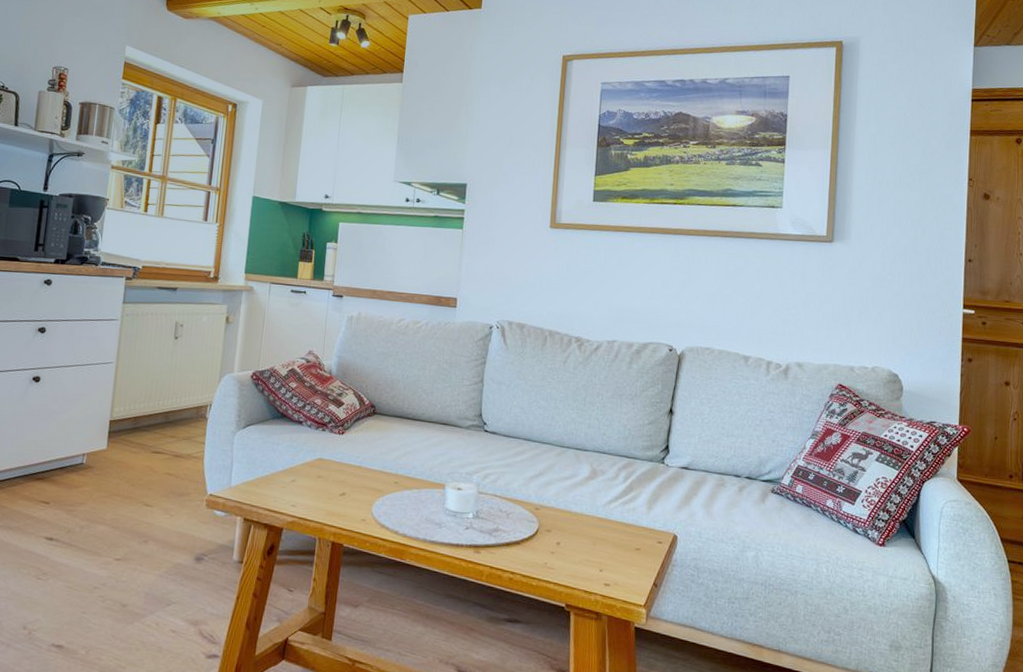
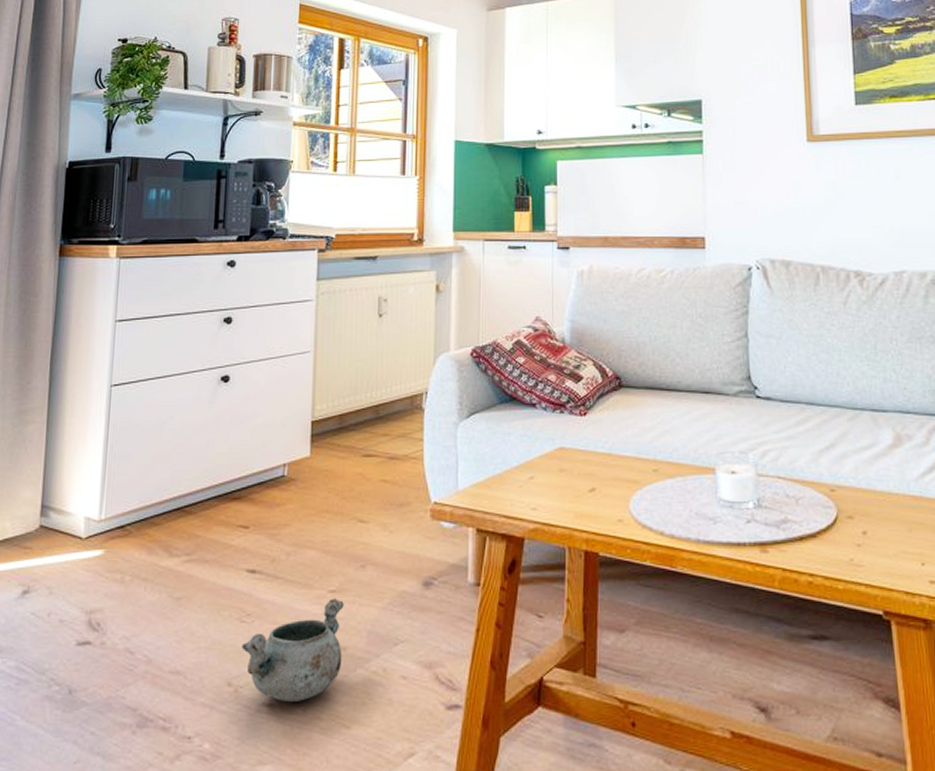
decorative bowl: none [37,565,127,645] -> present [241,598,344,702]

